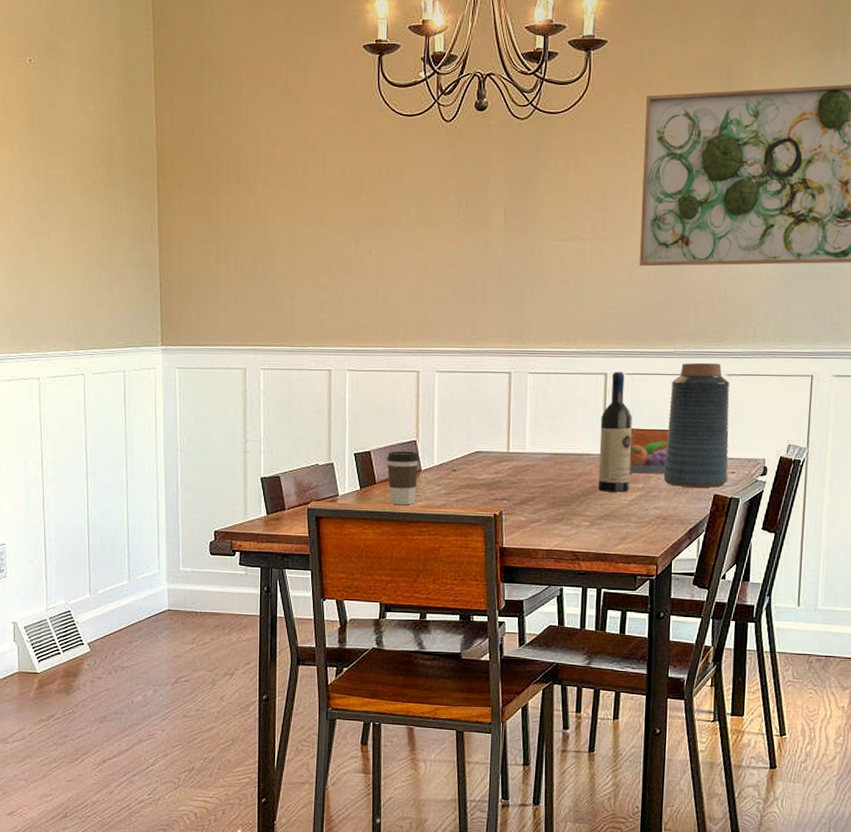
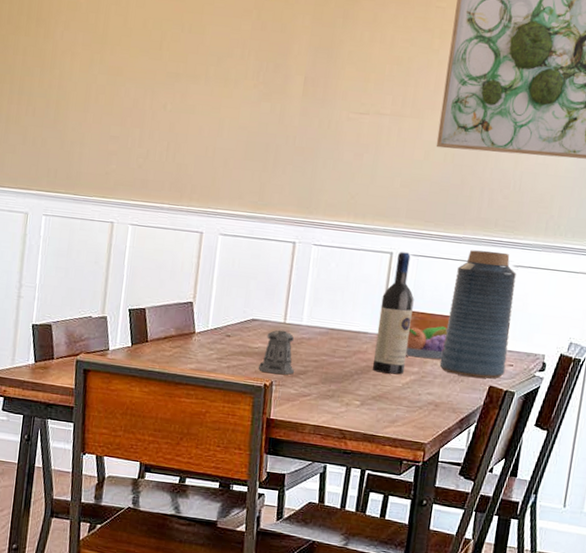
coffee cup: present [387,451,420,505] -> none [160,310,195,366]
pepper shaker: none [486,459,523,503] -> present [258,330,295,375]

